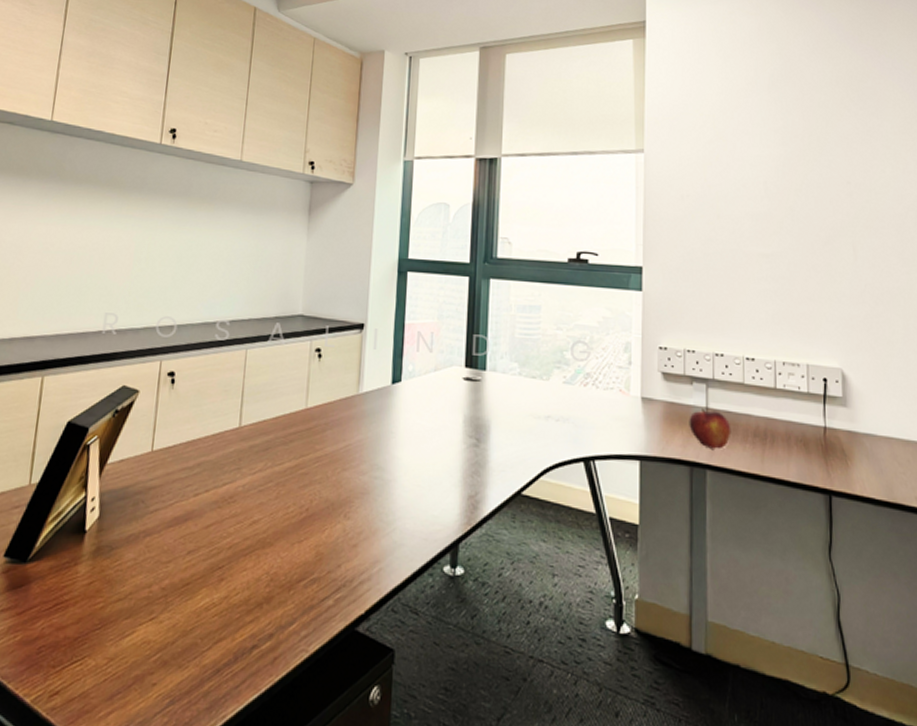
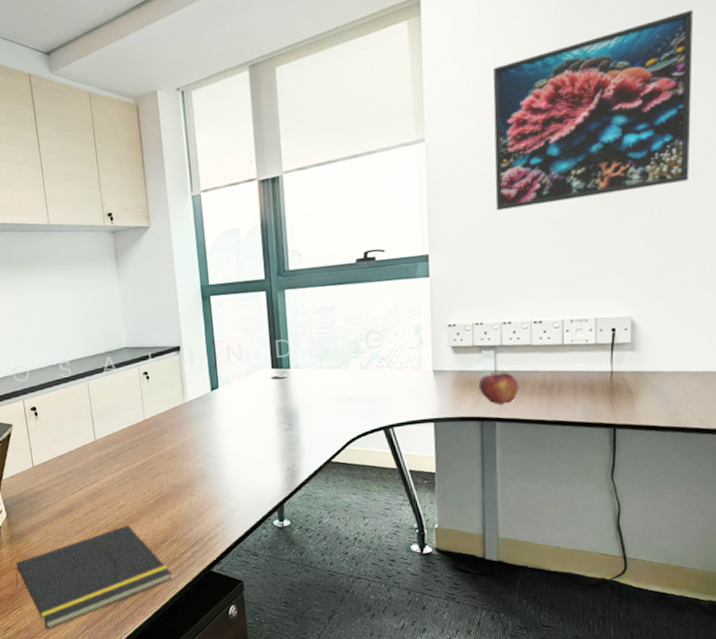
notepad: none [85,549,303,701] -> present [15,525,172,630]
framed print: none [709,84,888,239] -> present [492,10,693,211]

